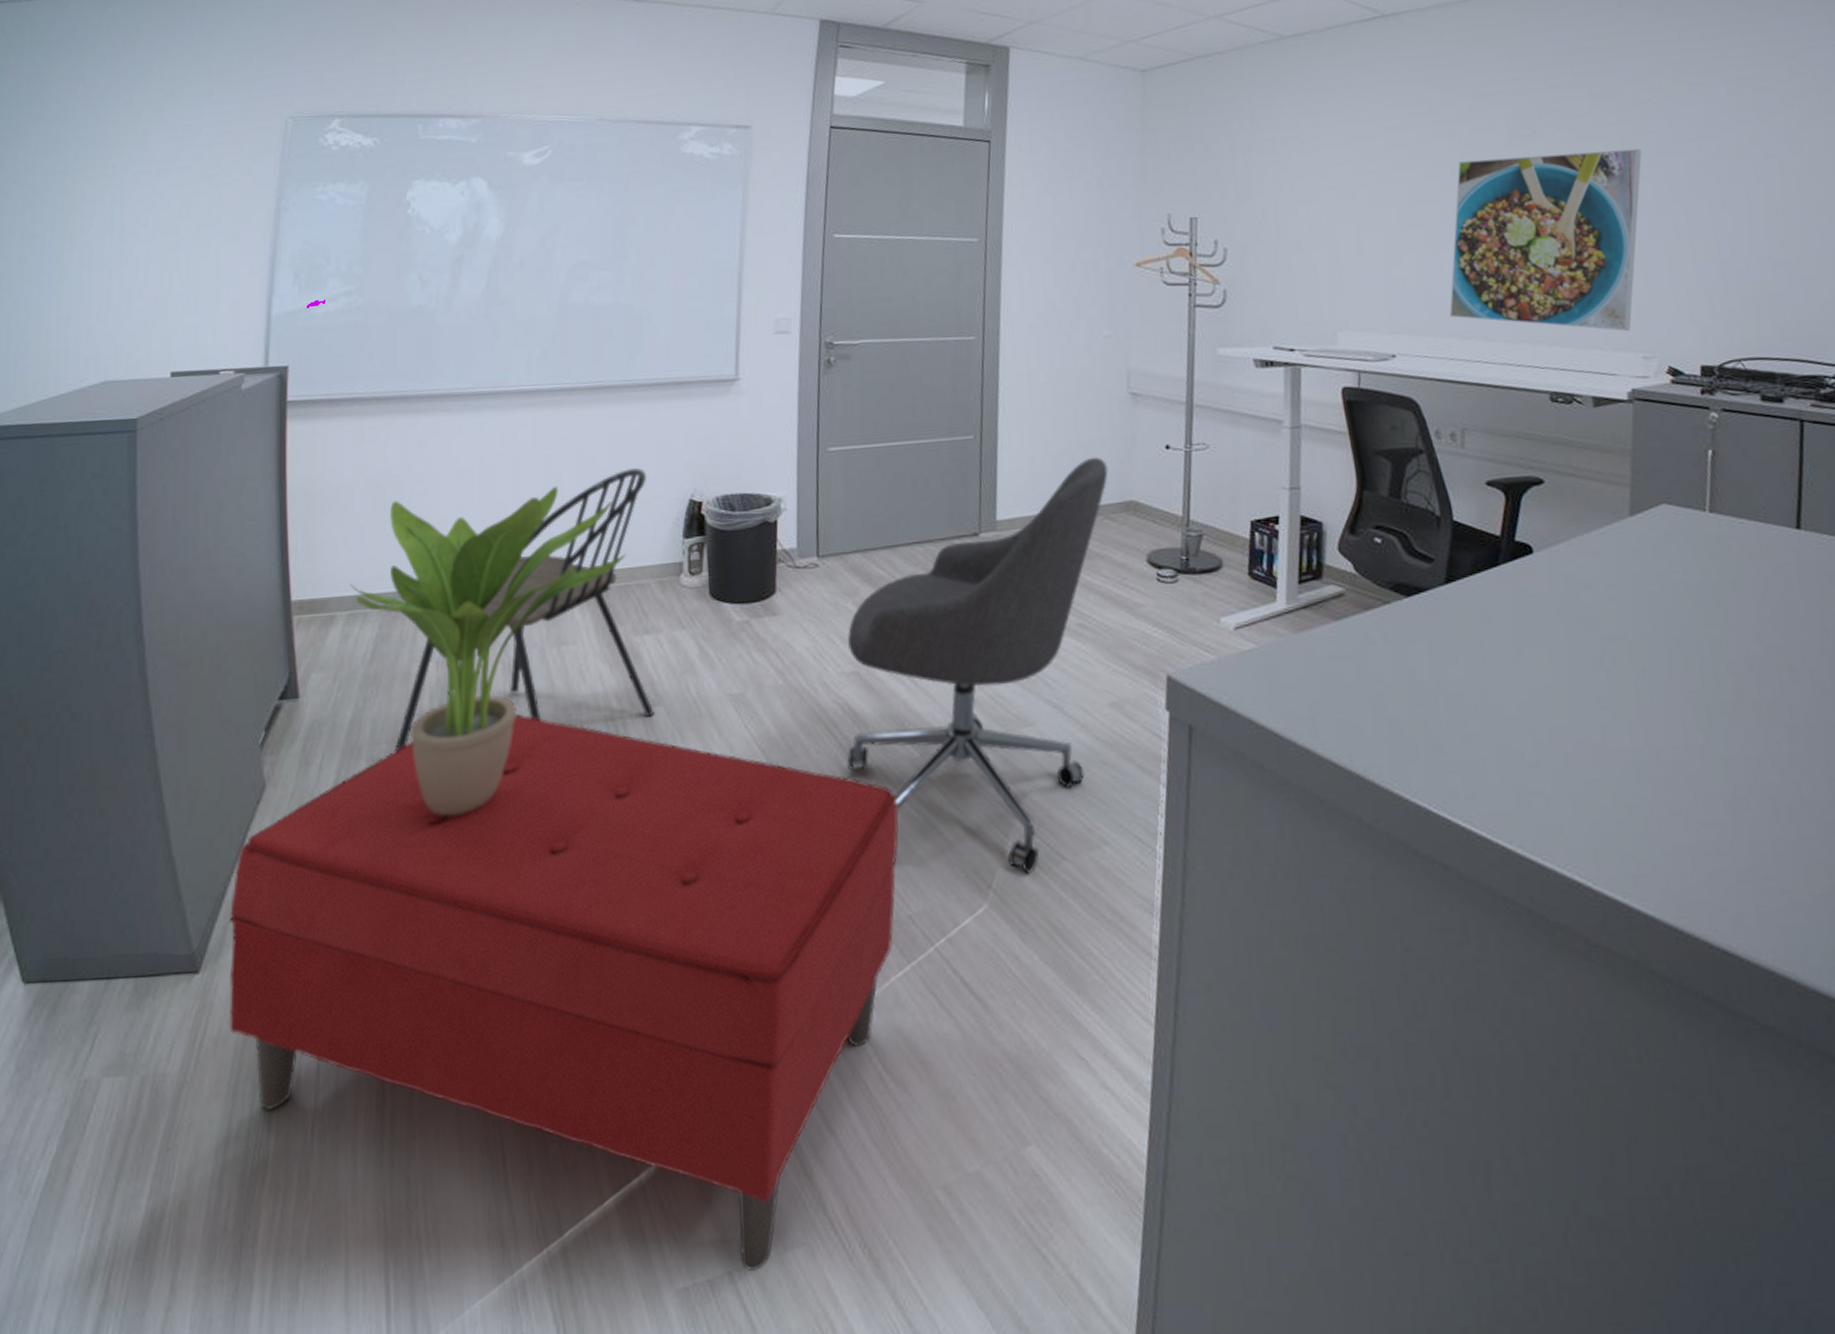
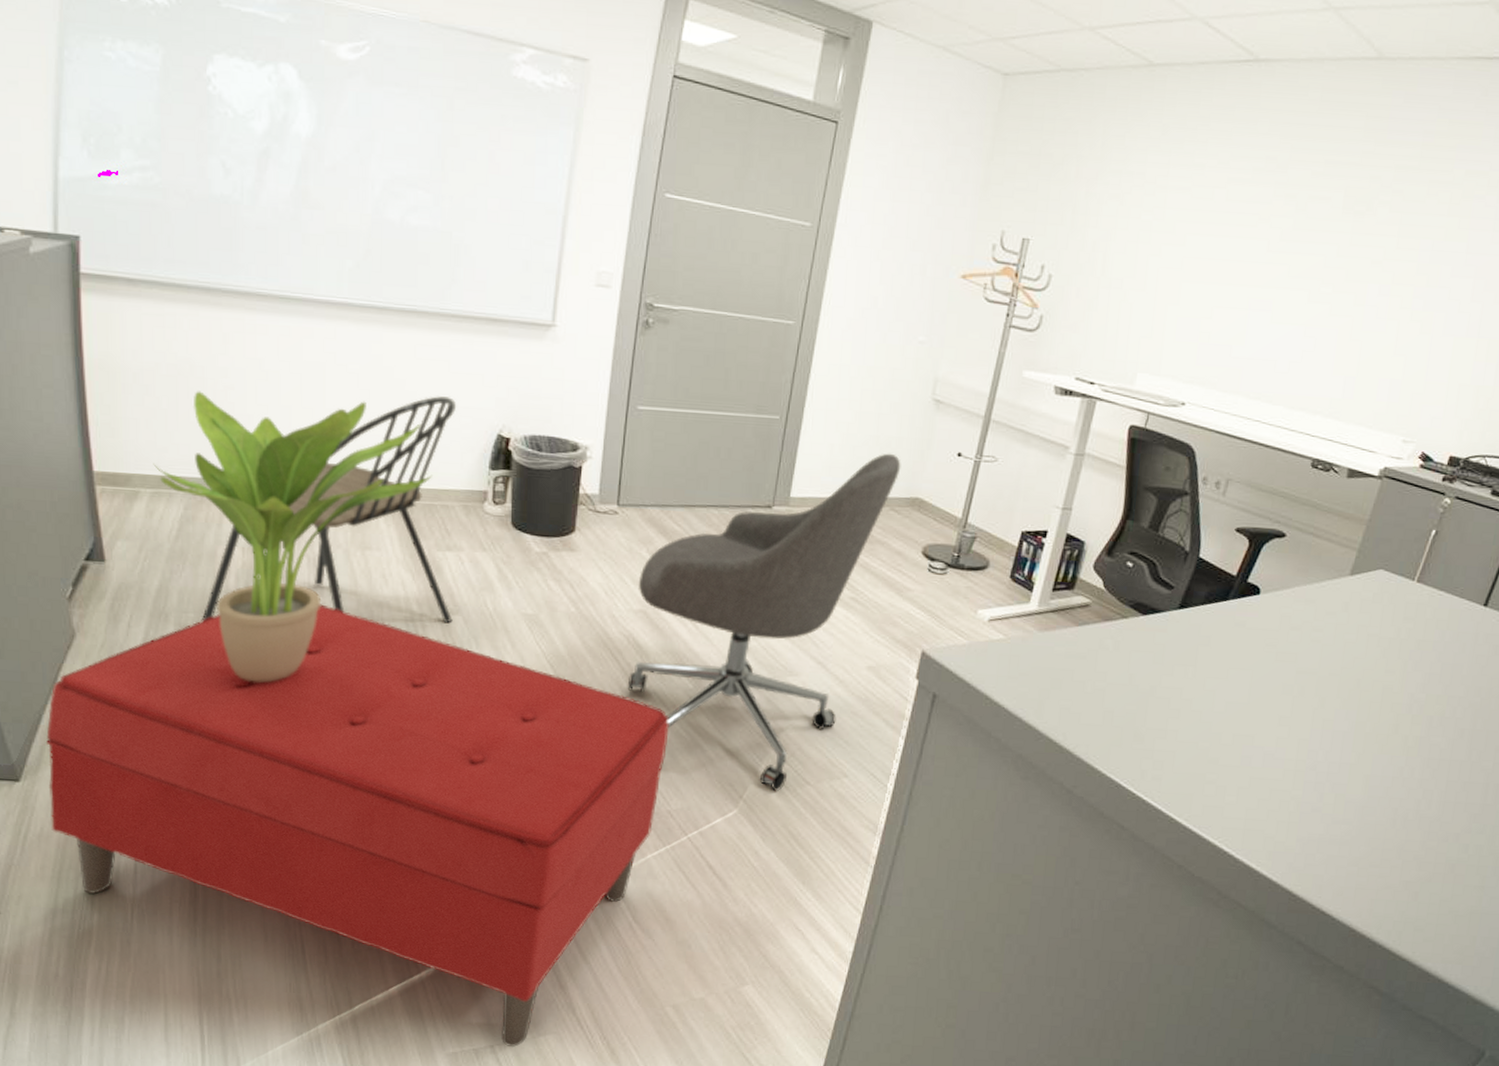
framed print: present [1449,148,1642,332] -> none [1244,227,1461,416]

